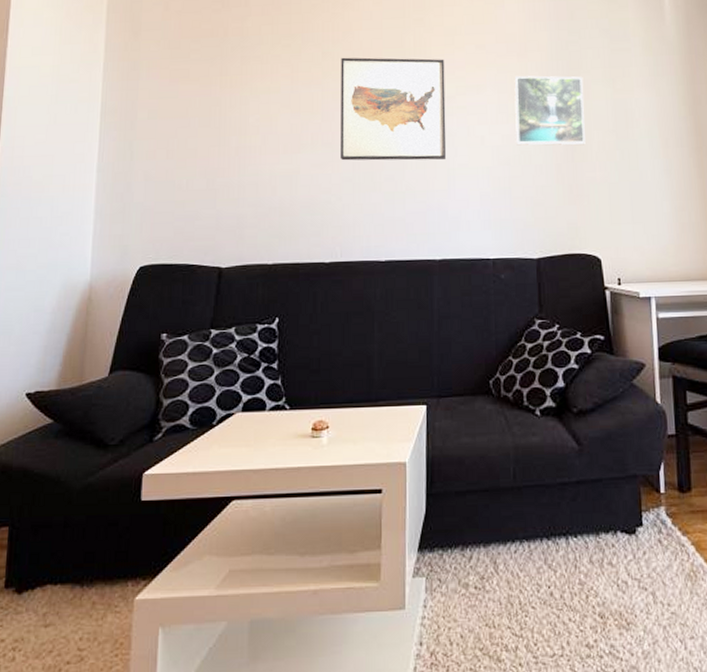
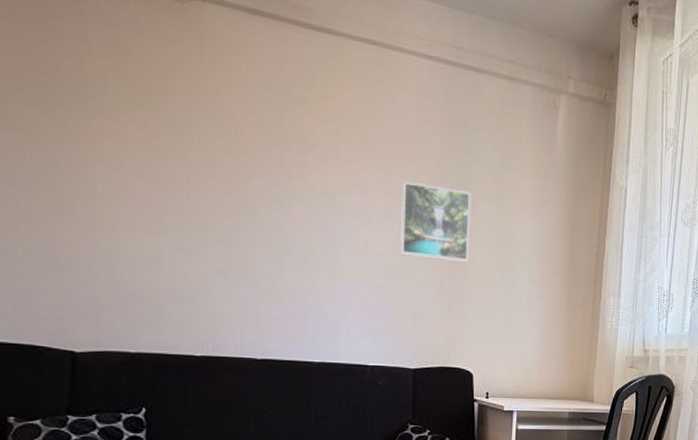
wall art: present [341,57,447,161] -> none [208,129,329,261]

